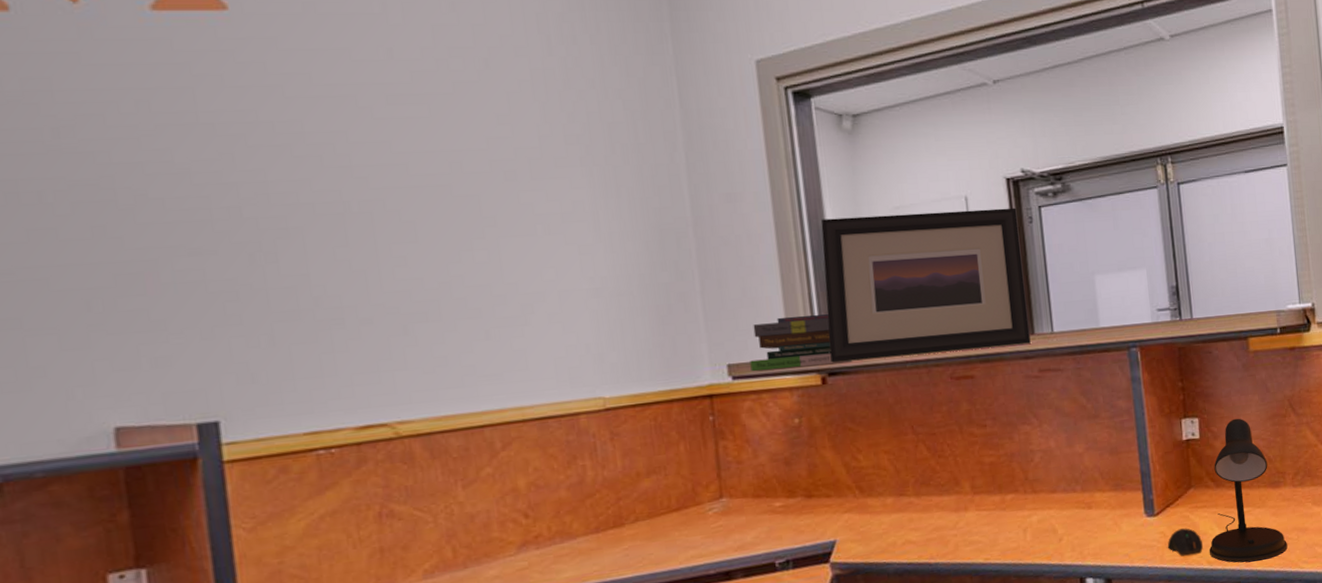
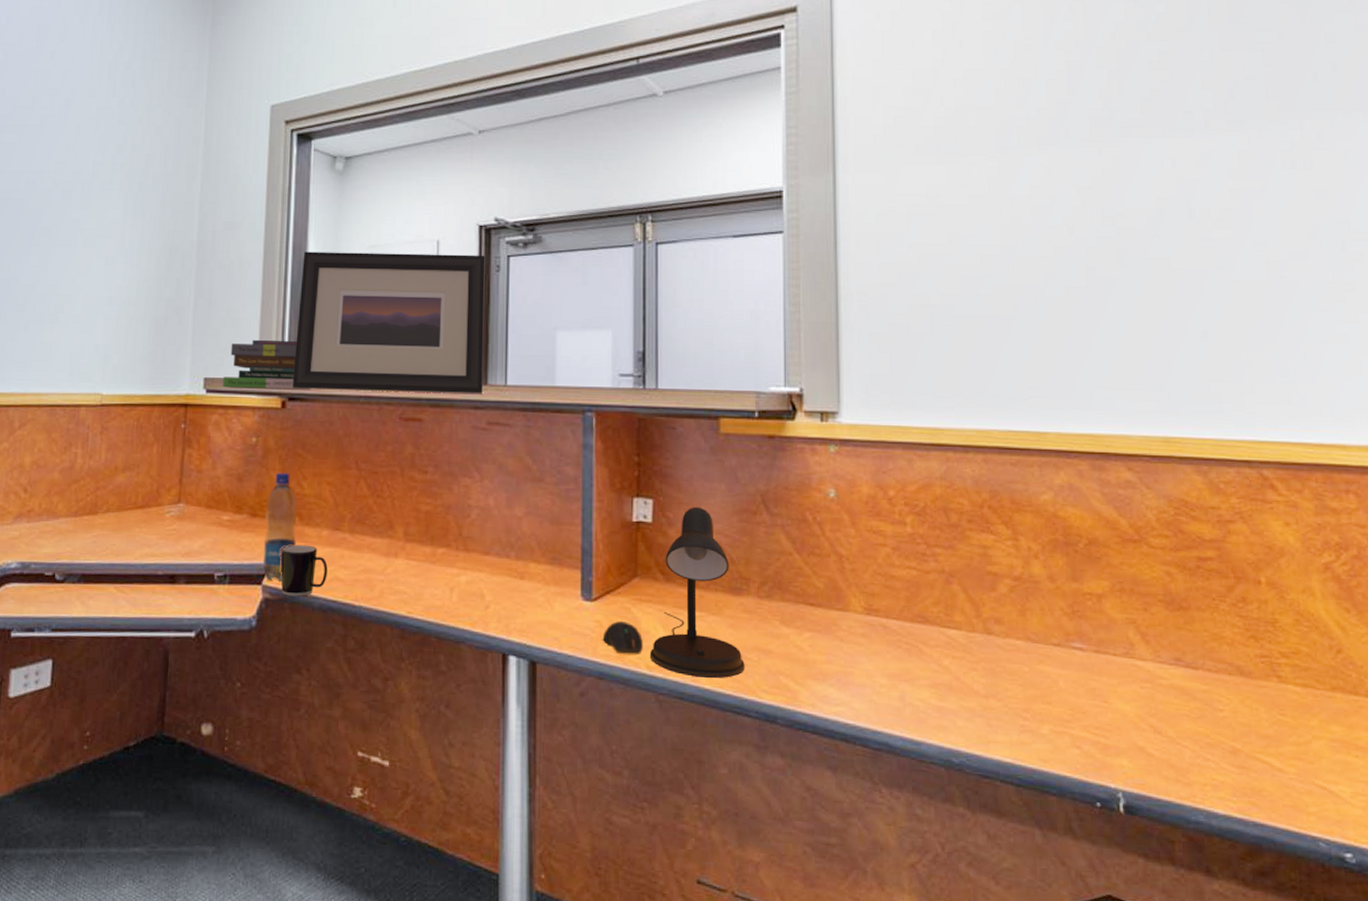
bottle: none [821,448,860,558] -> present [263,472,298,582]
mug: none [844,515,898,569] -> present [280,544,328,597]

